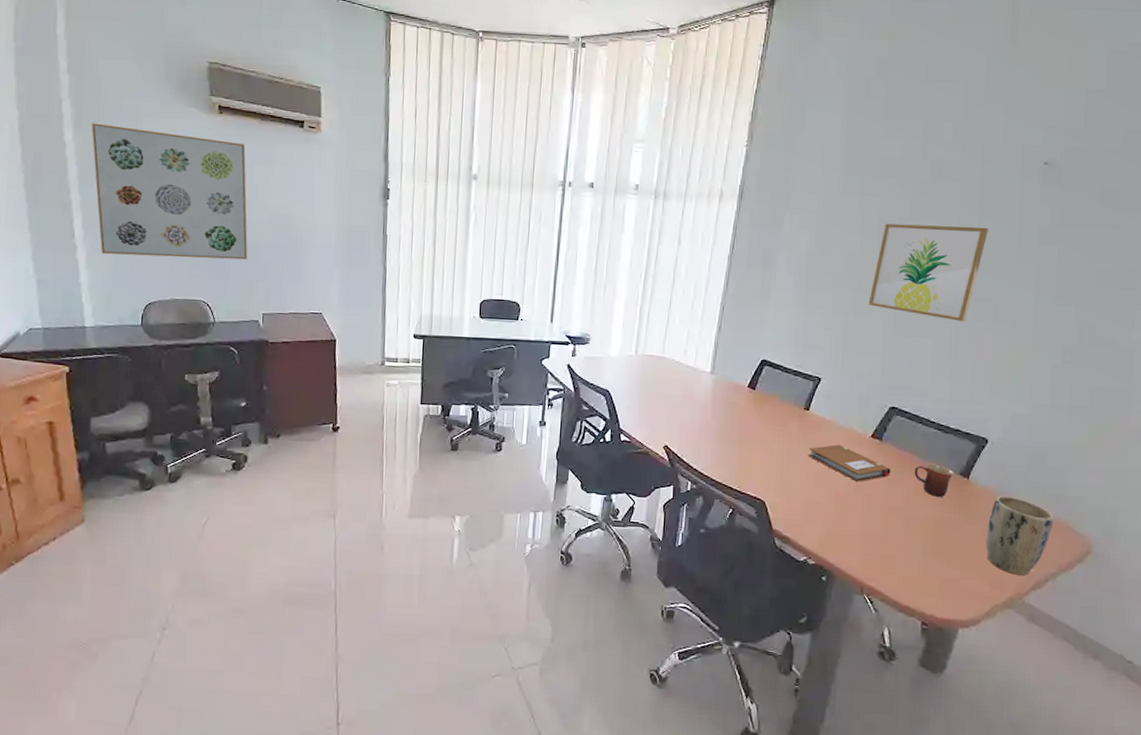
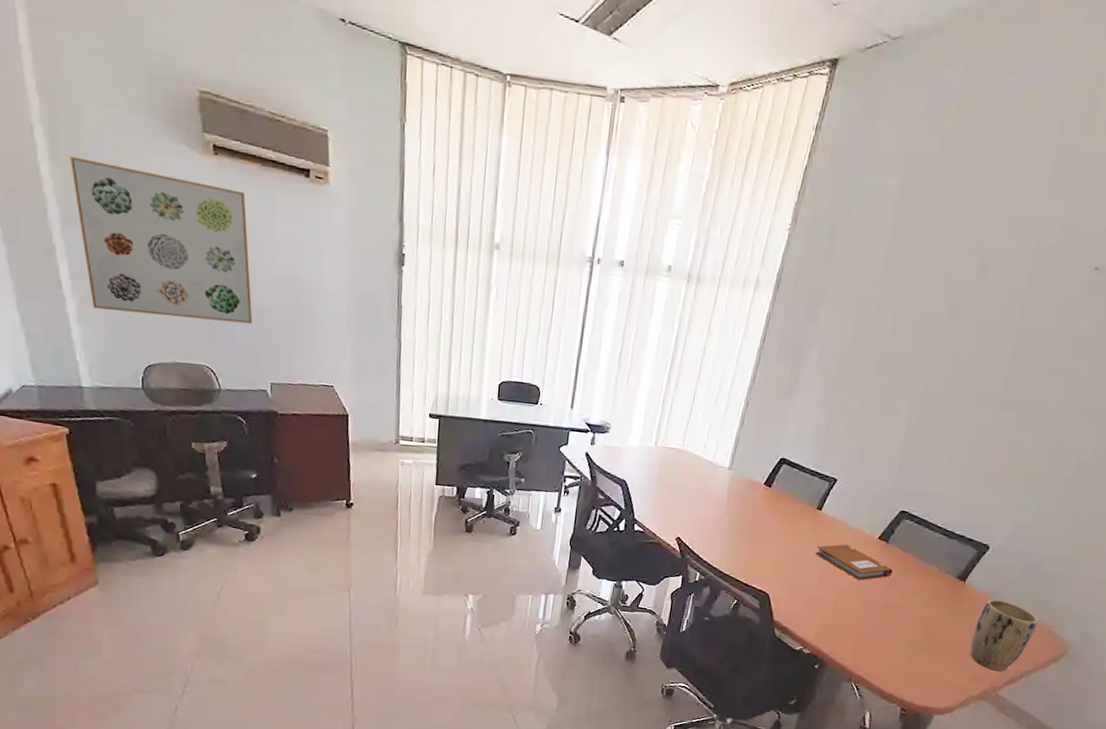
wall art: present [868,223,988,322] -> none [893,323,1026,430]
mug: present [914,464,954,497] -> none [914,566,953,598]

